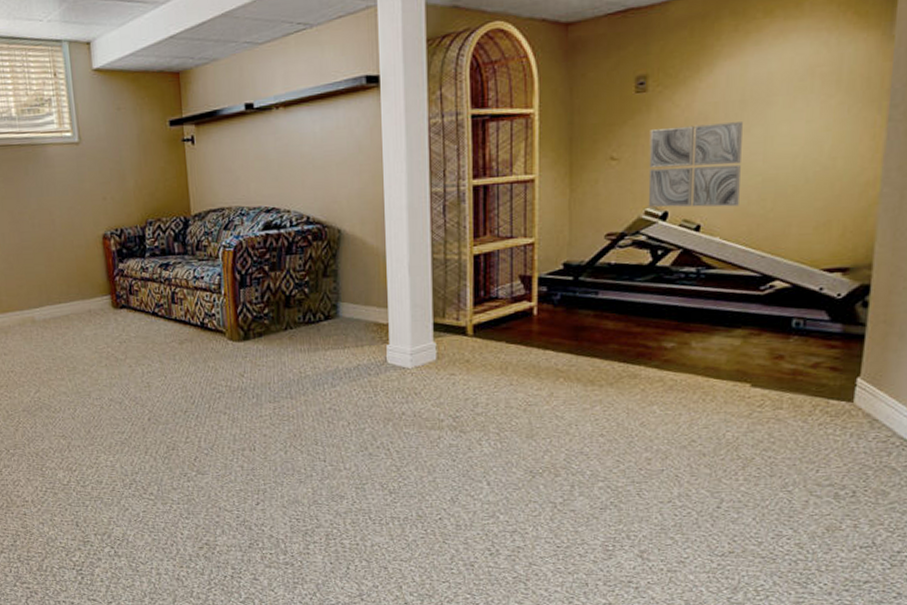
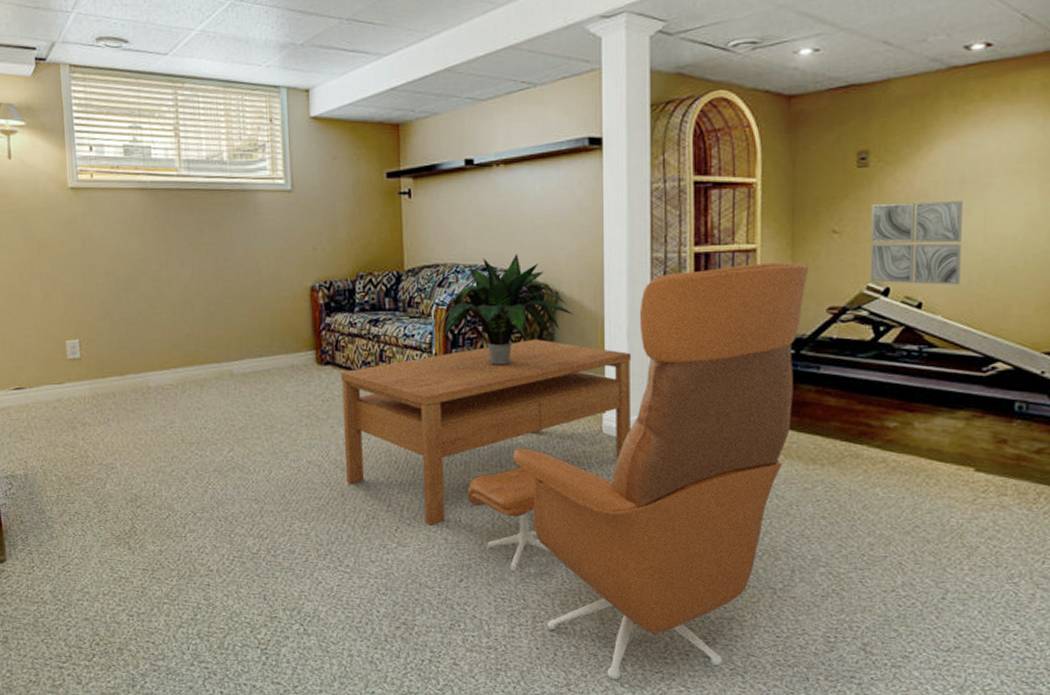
coffee table: none [135,276,414,455] -> present [340,339,632,526]
potted plant: none [225,194,355,303] -> present [437,254,573,365]
lounge chair: none [260,190,586,590] -> present [467,262,808,680]

